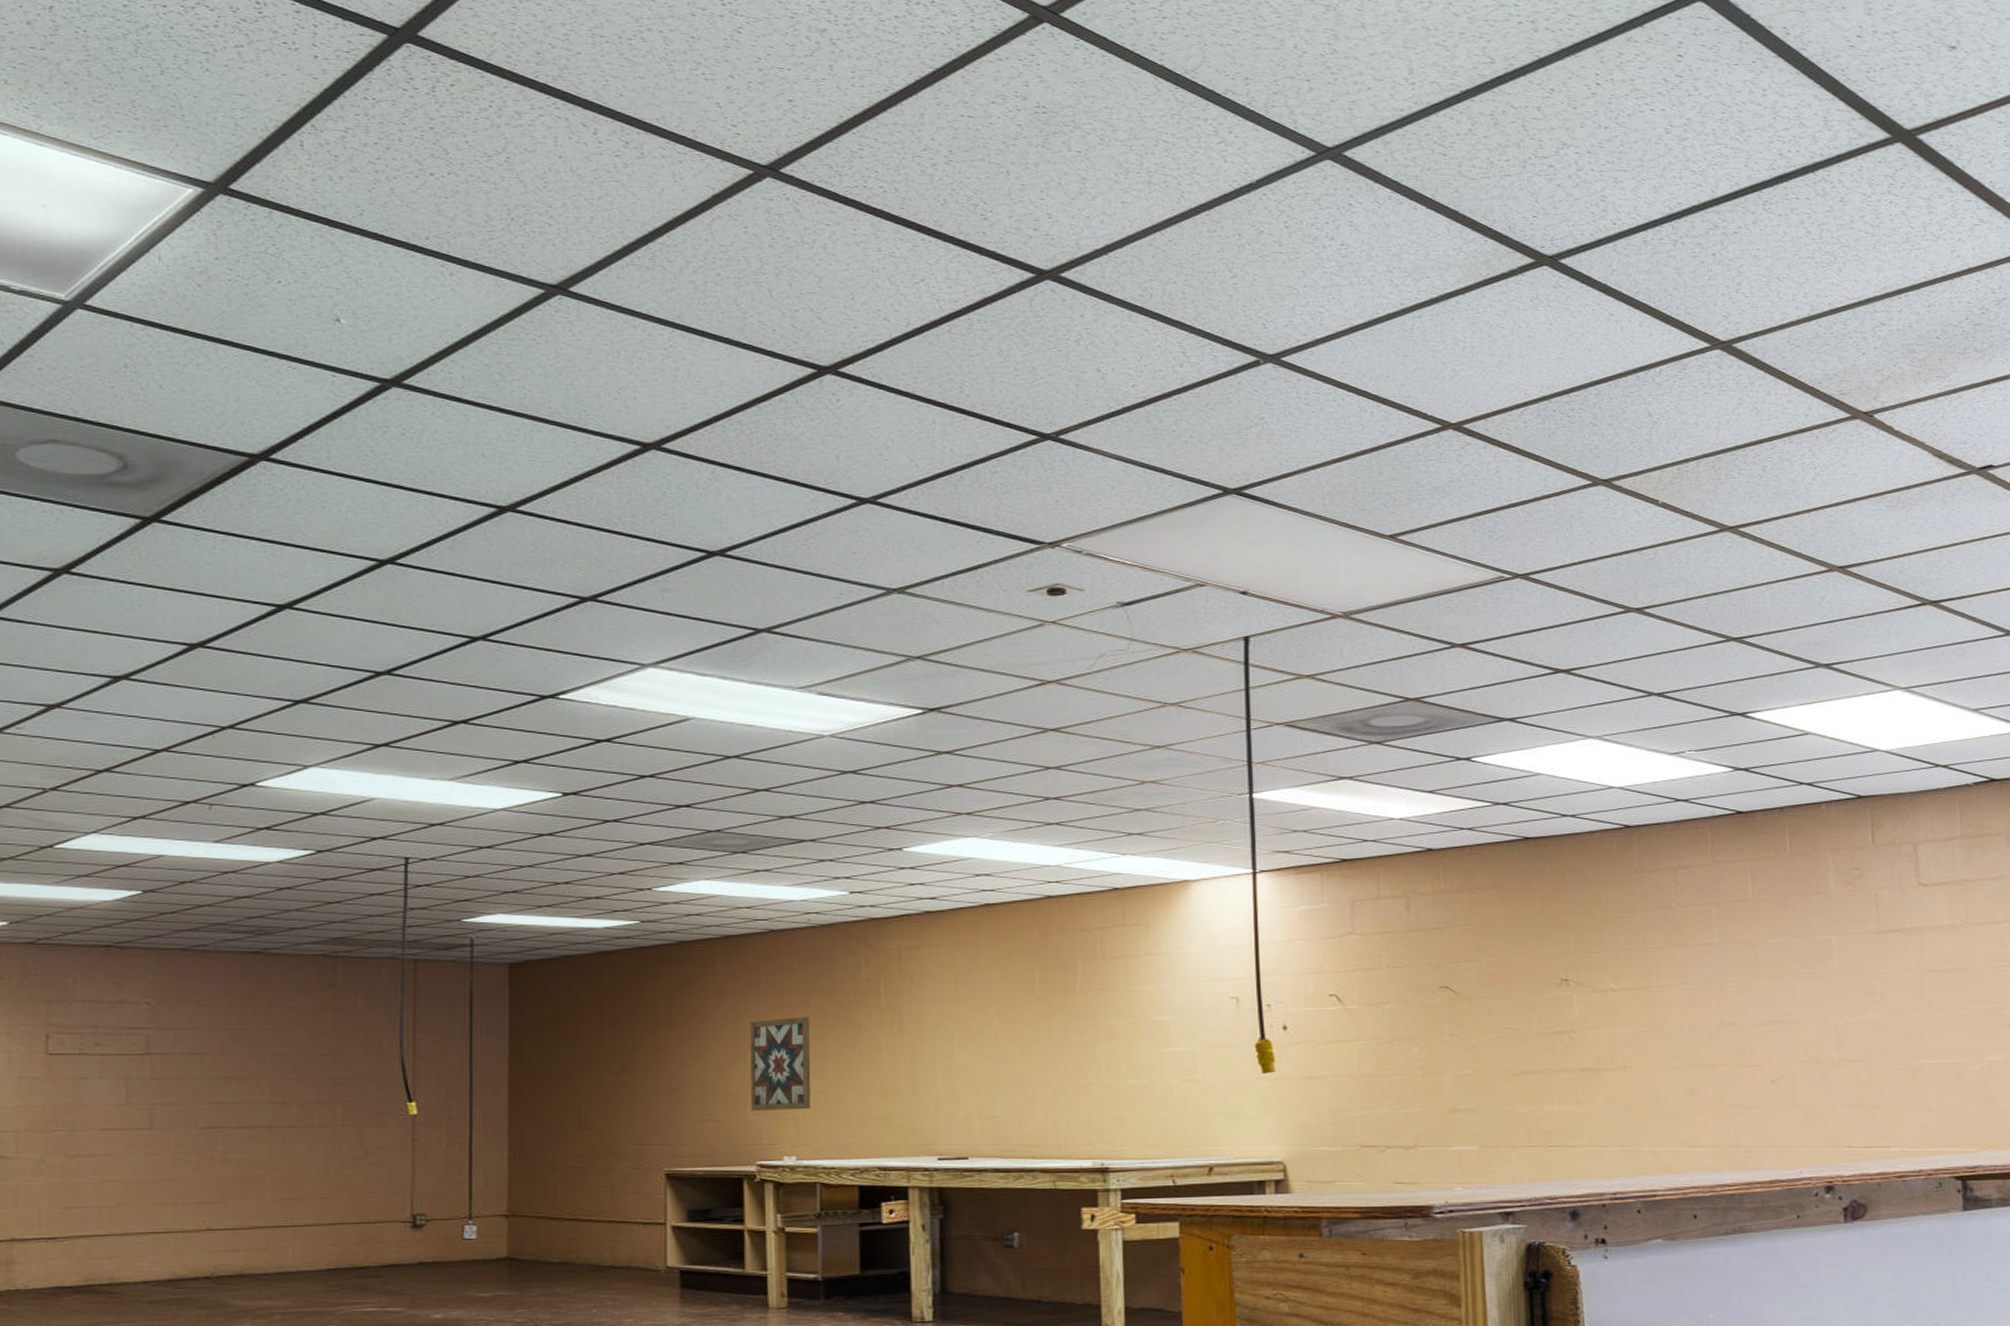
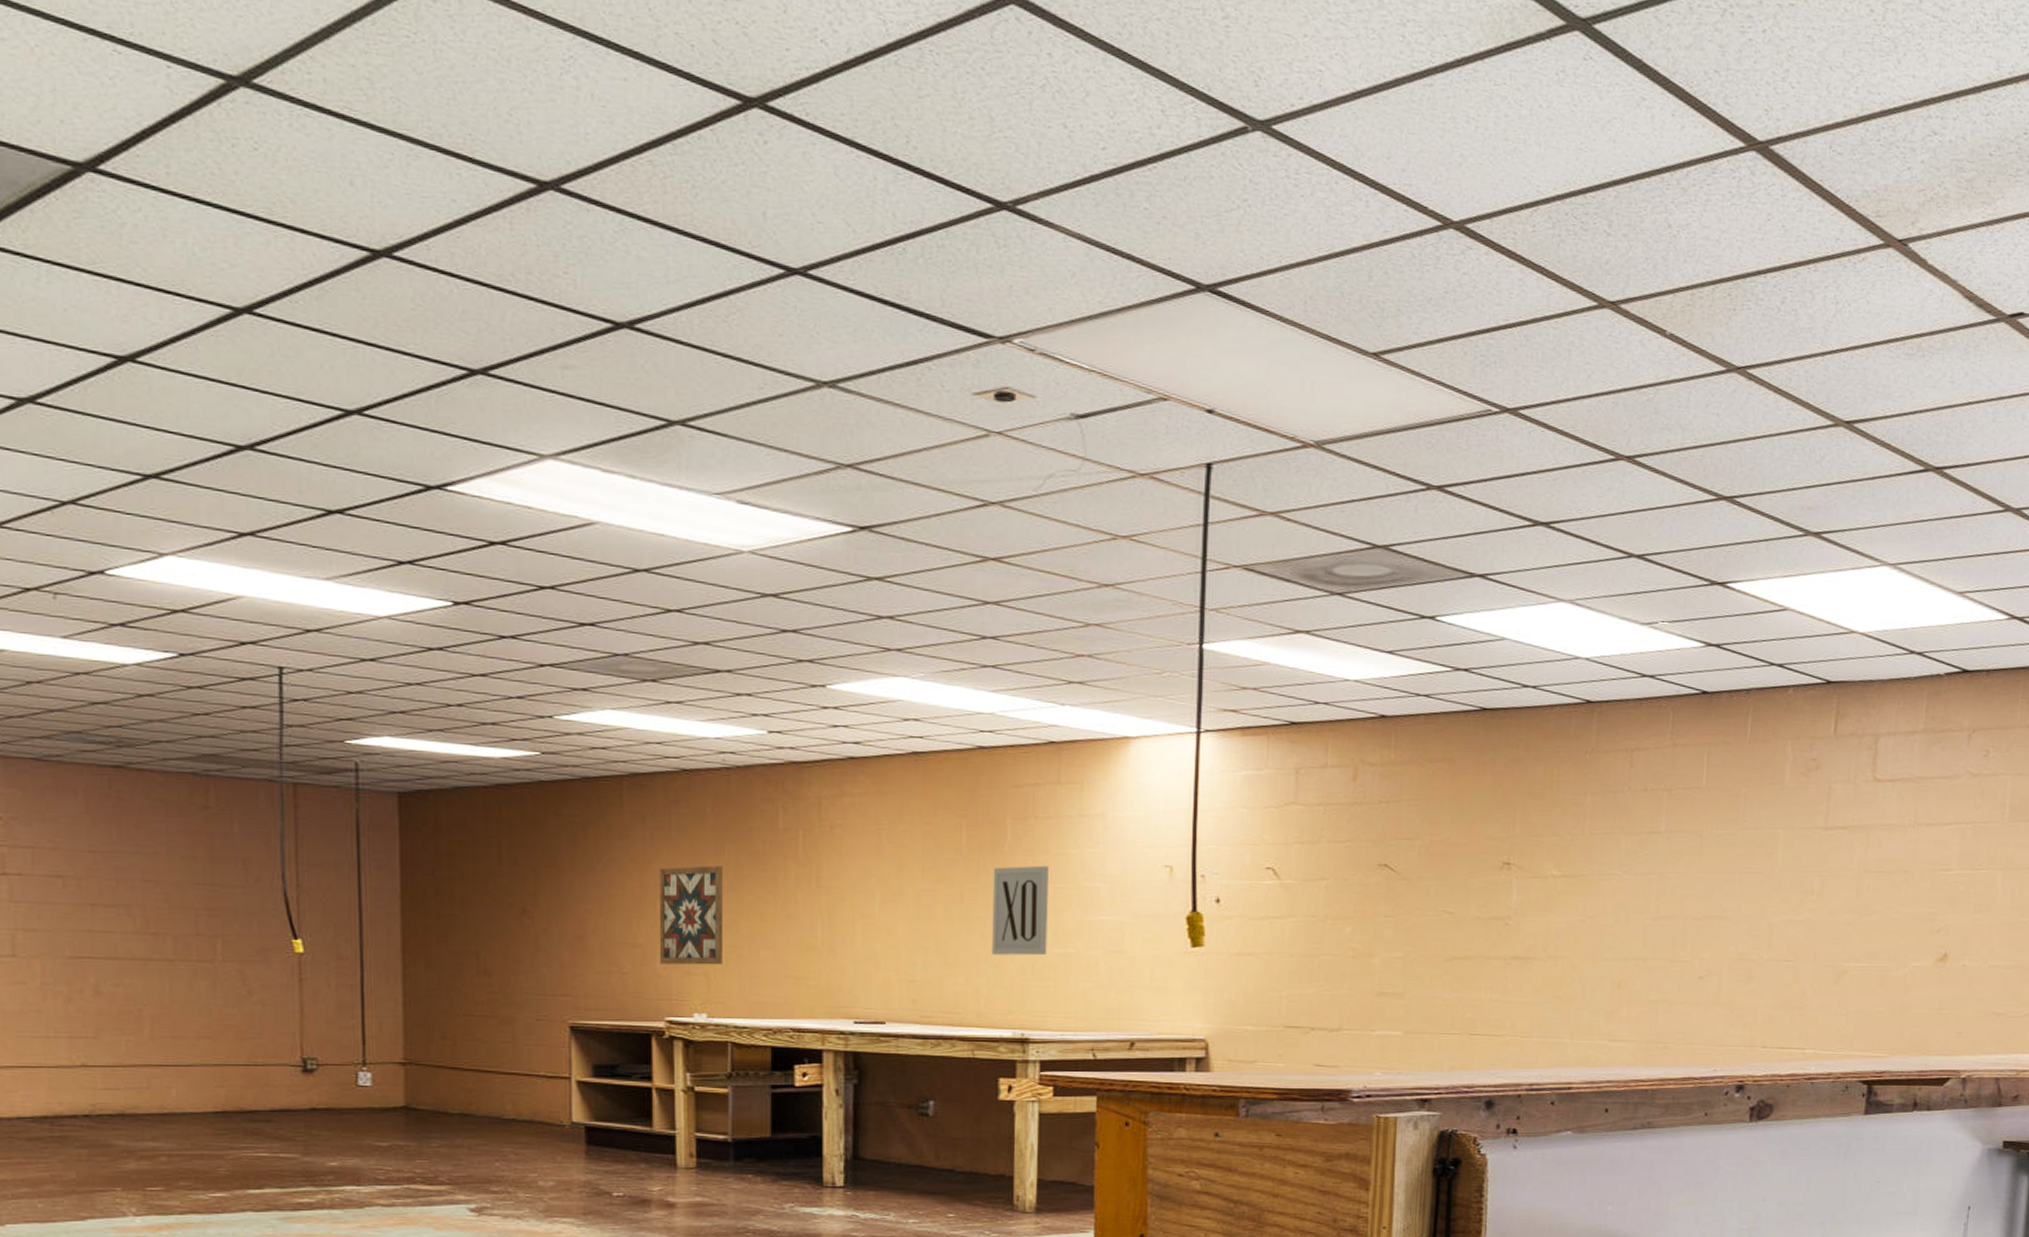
wall art: none [1066,1002,1122,1089] -> present [992,865,1049,956]

